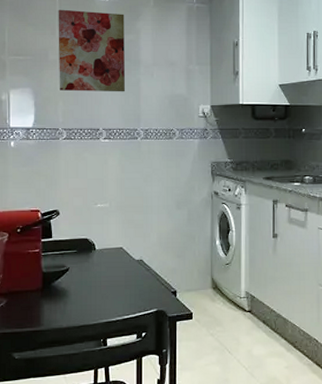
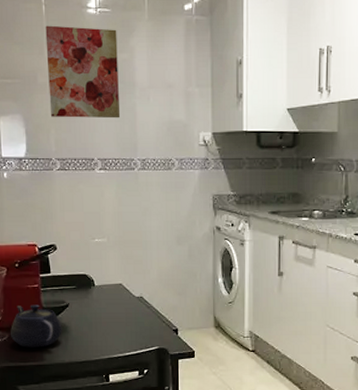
teapot: none [8,269,61,313] -> present [10,304,62,348]

